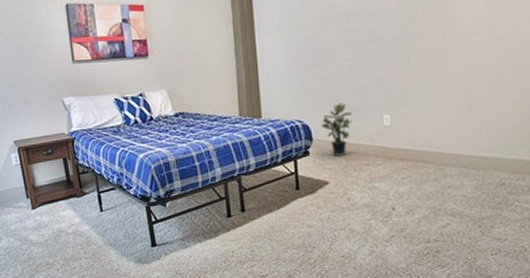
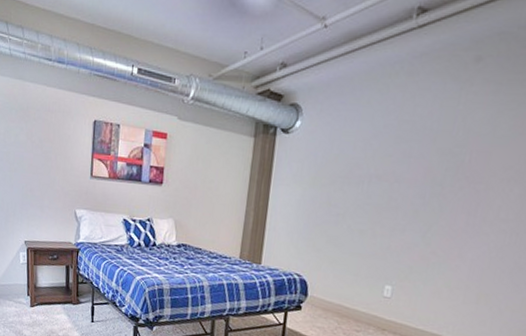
potted plant: present [321,103,353,156] -> none [319,264,353,318]

